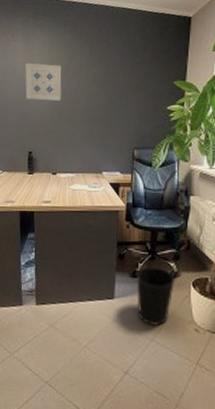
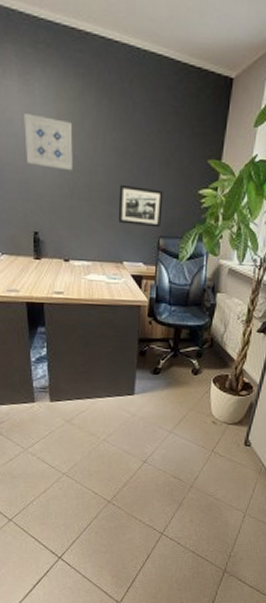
picture frame: none [97,108,136,141] -> present [118,184,164,228]
wastebasket: present [137,267,176,327] -> none [158,364,197,420]

